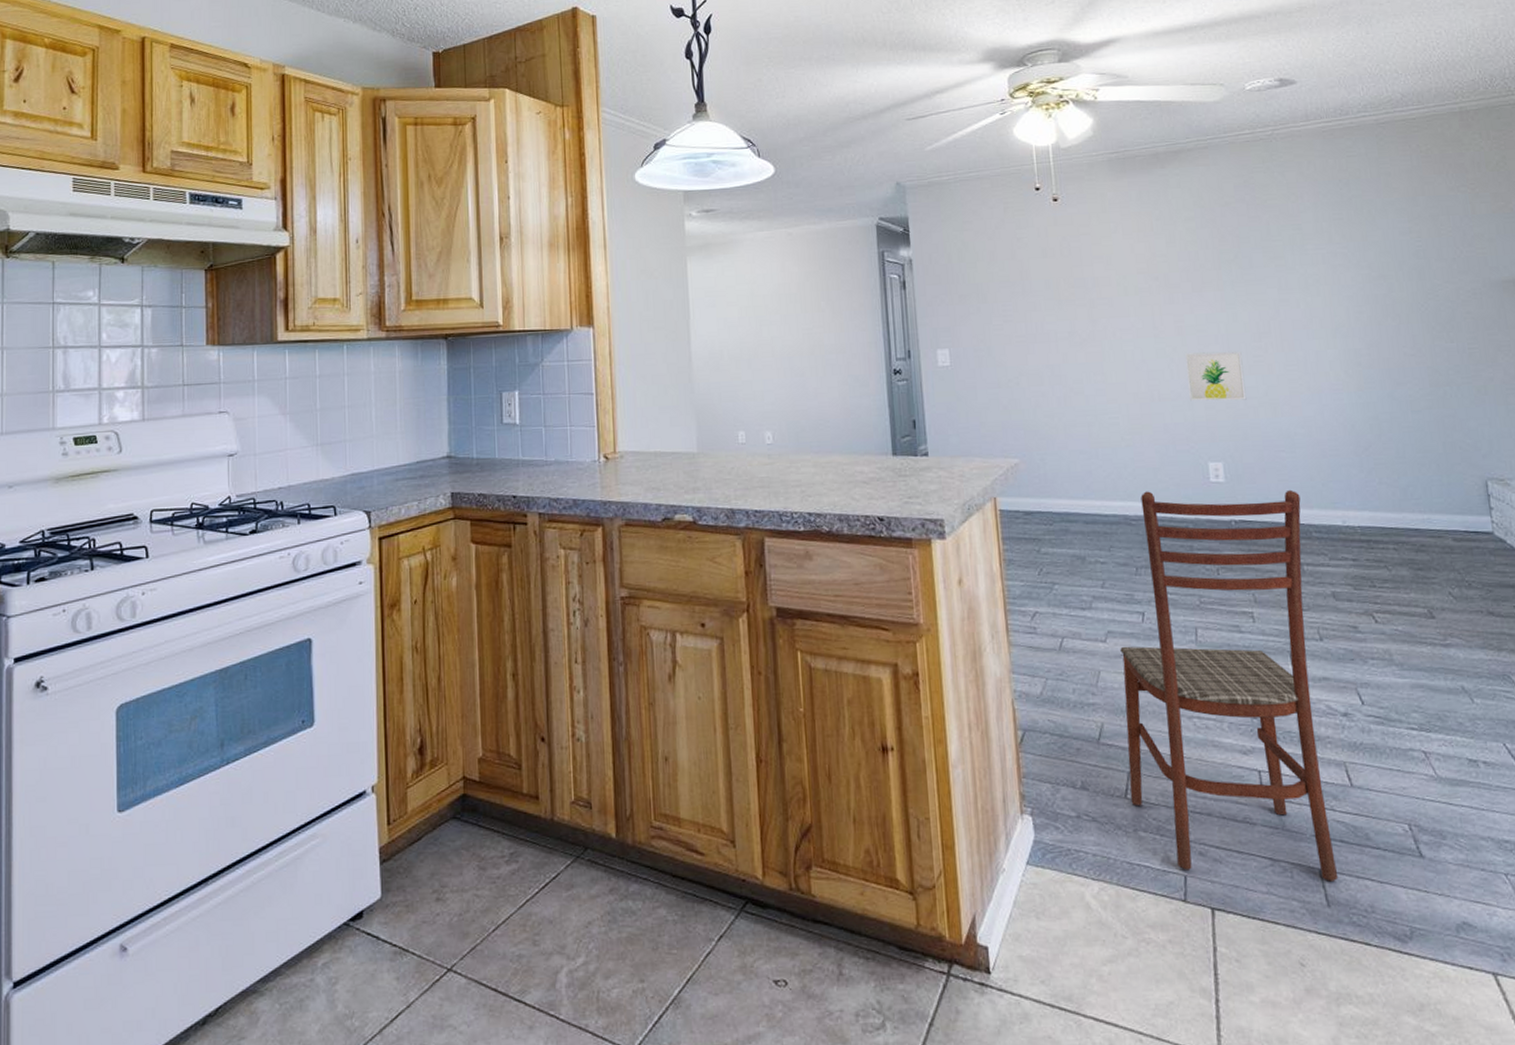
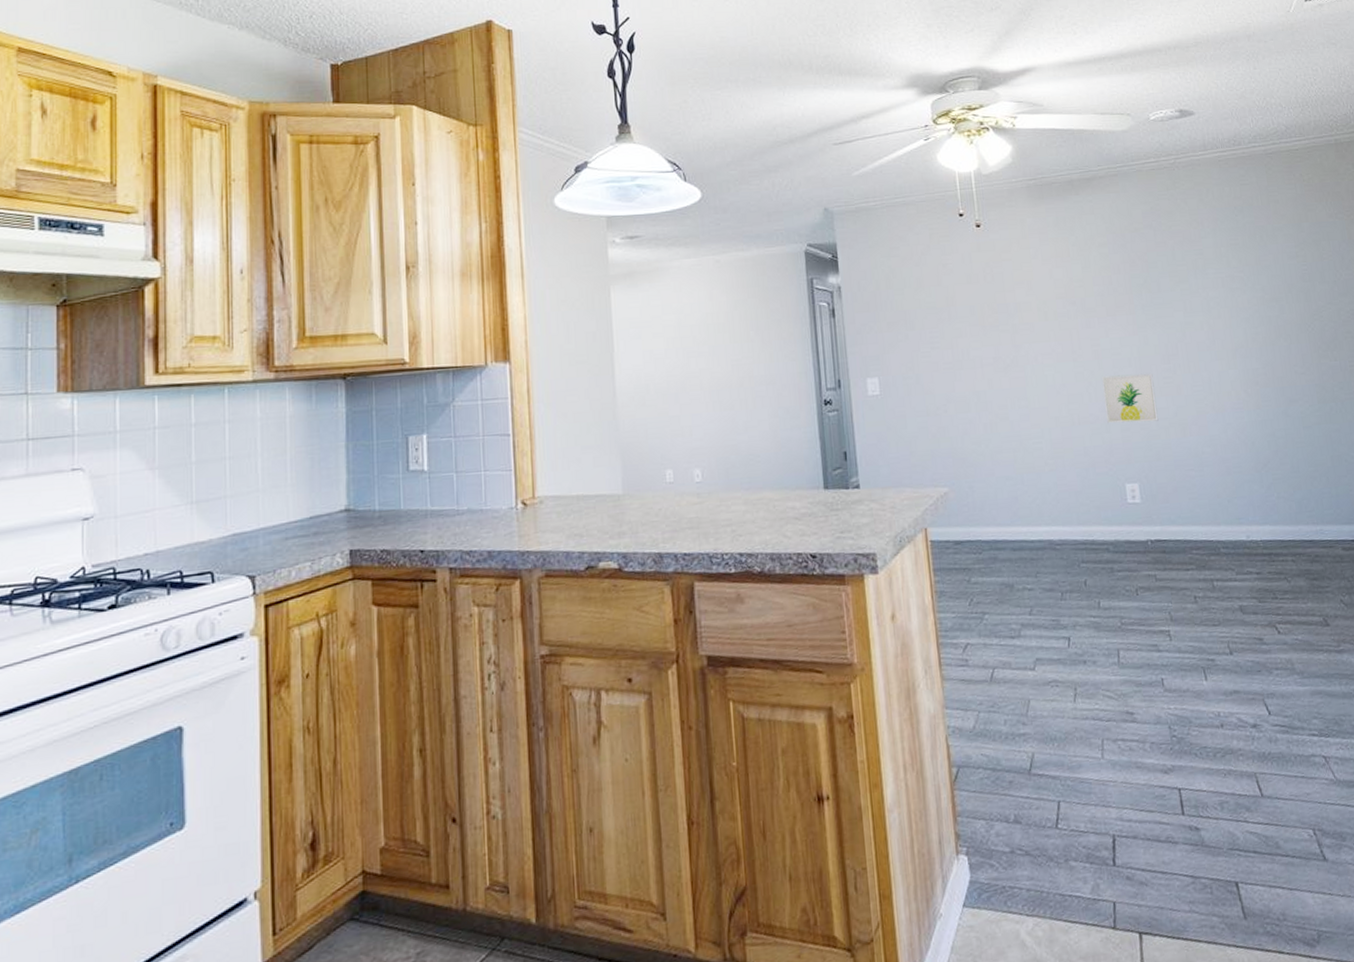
dining chair: present [1120,489,1339,882] -> none [1048,507,1253,897]

